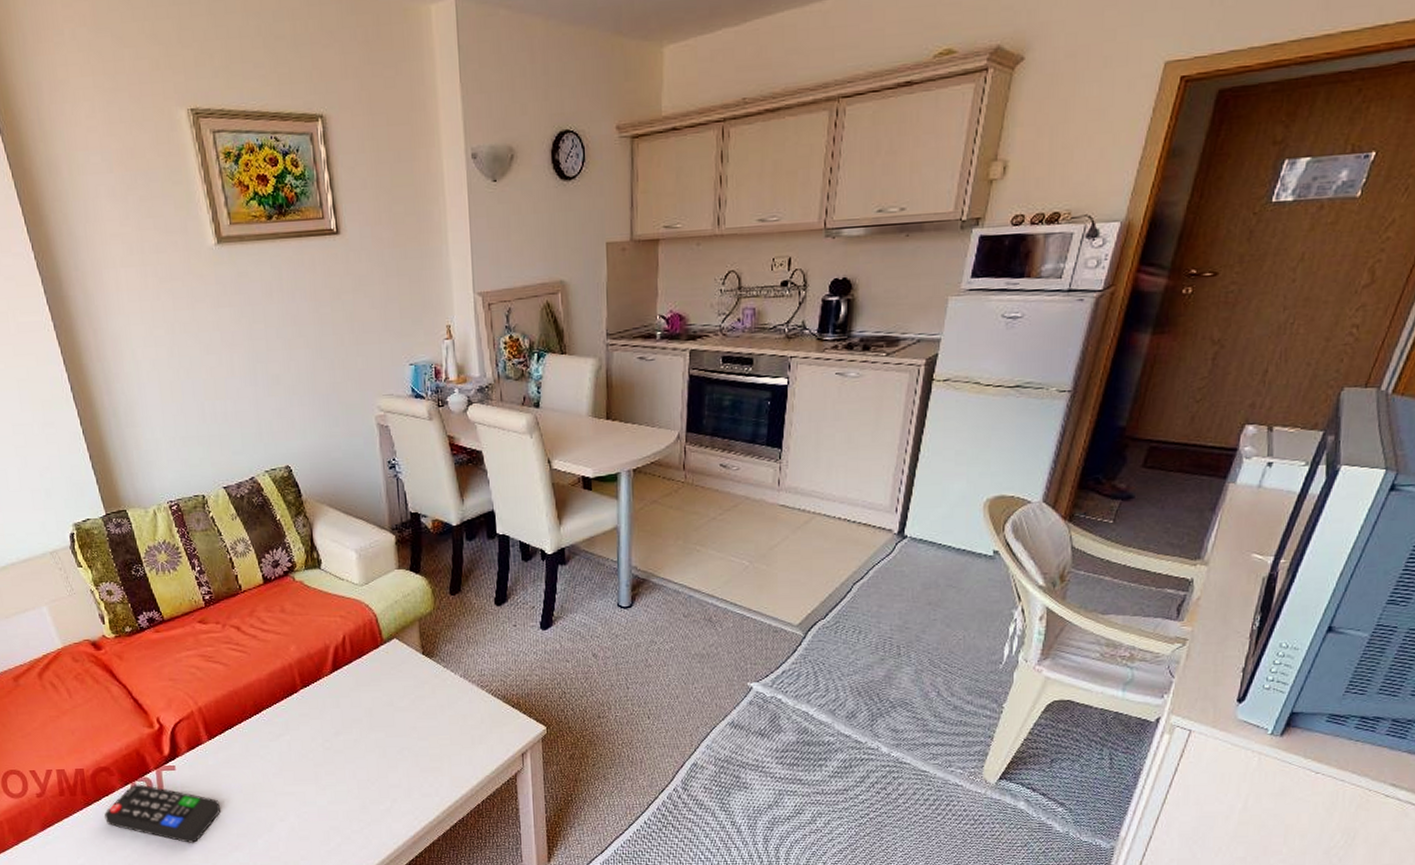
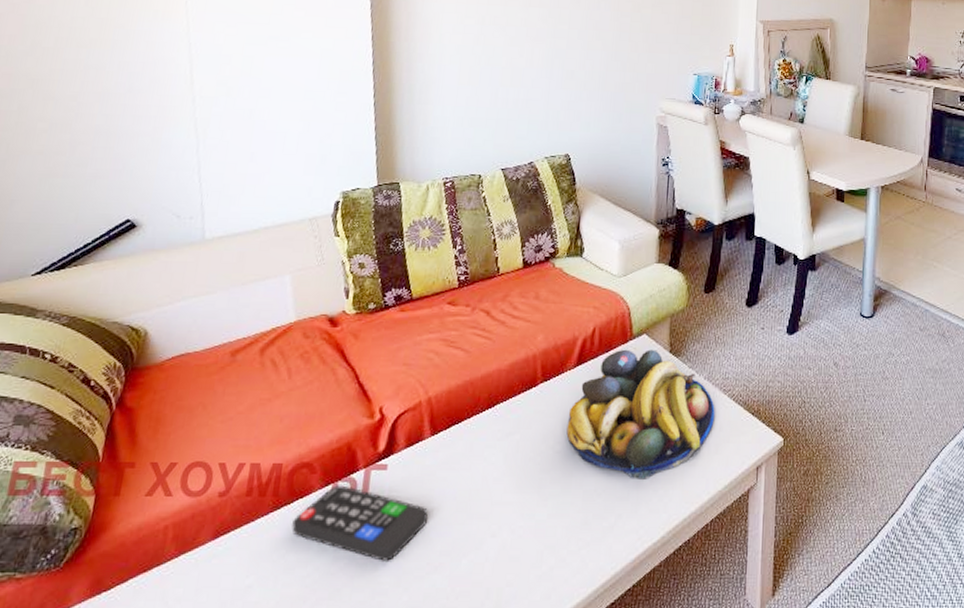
fruit bowl: none [332,652,475,769] -> present [566,349,715,479]

